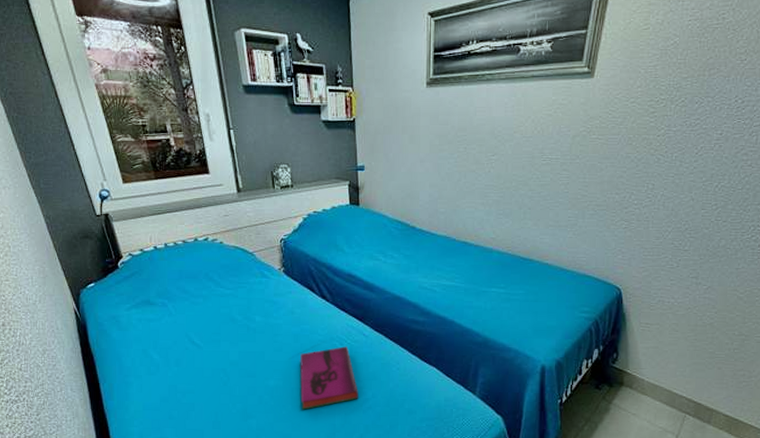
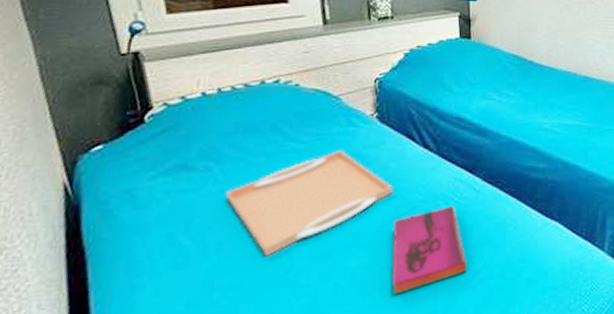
serving tray: none [178,297,298,372] -> present [225,150,393,257]

